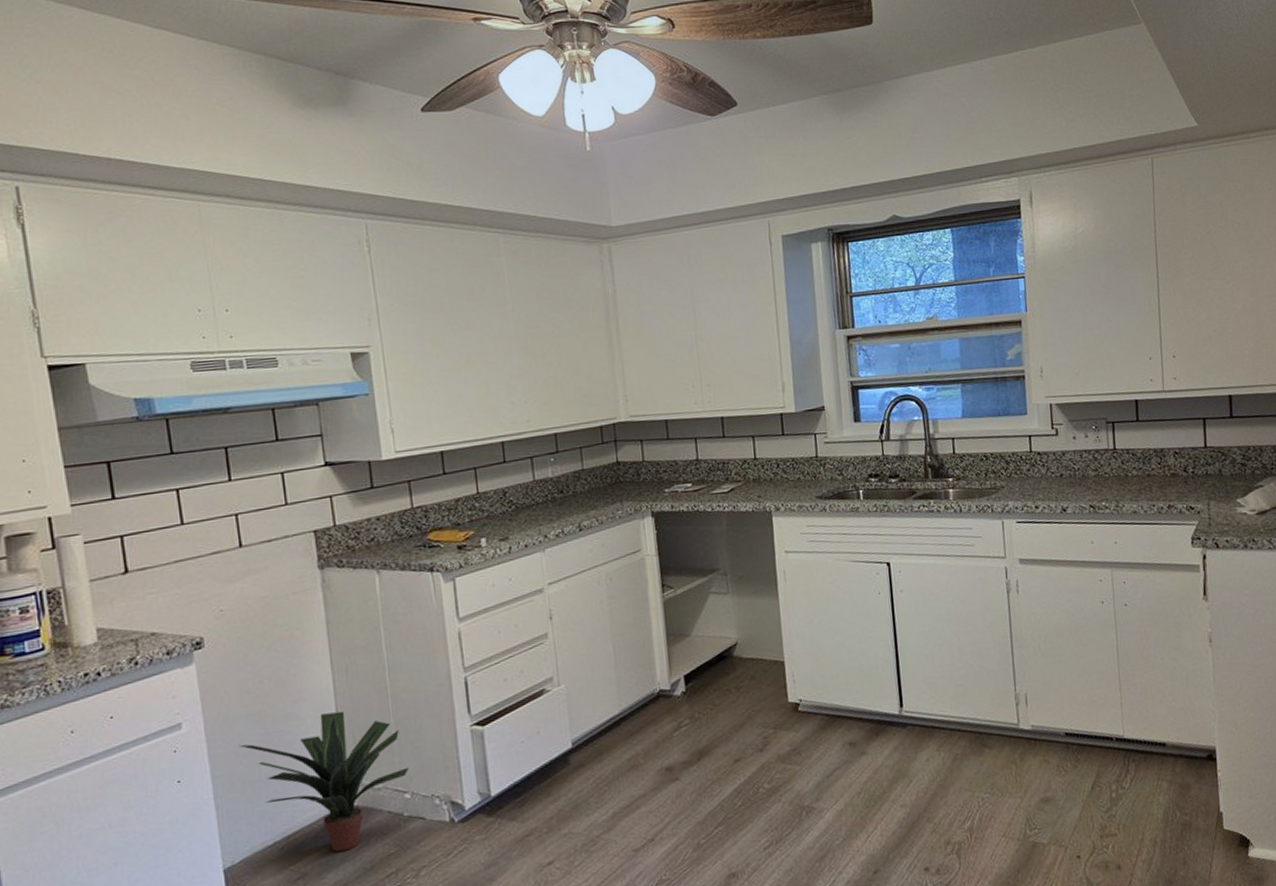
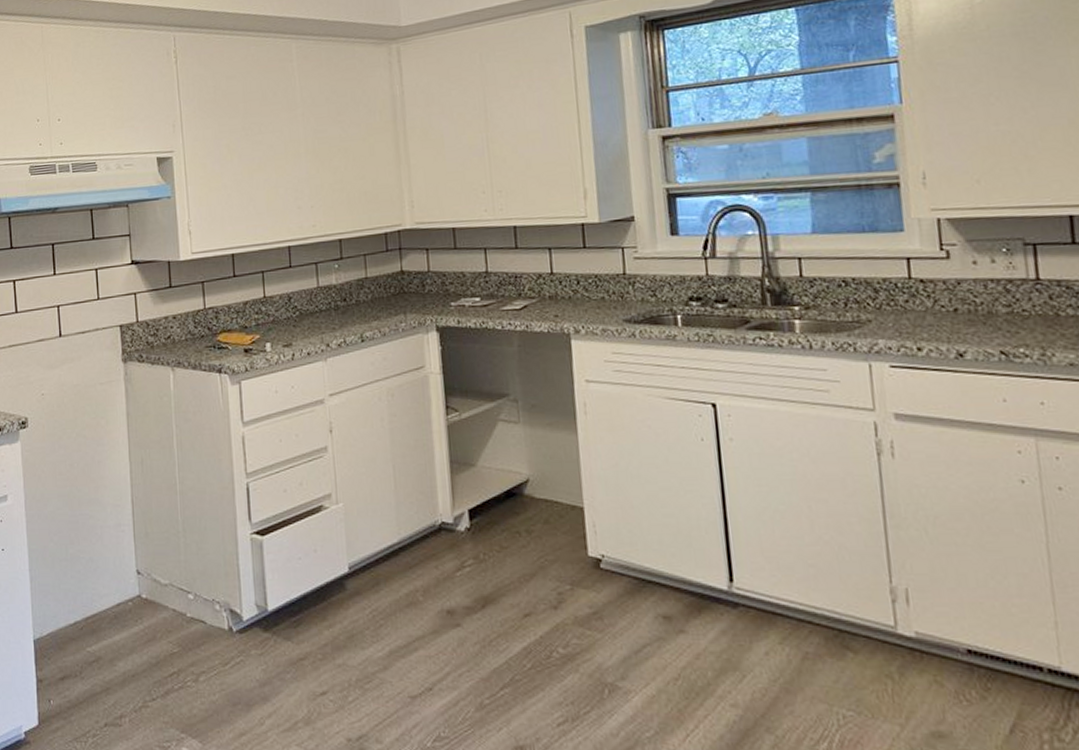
potted plant: present [238,711,409,853] -> none [50,503,193,642]

